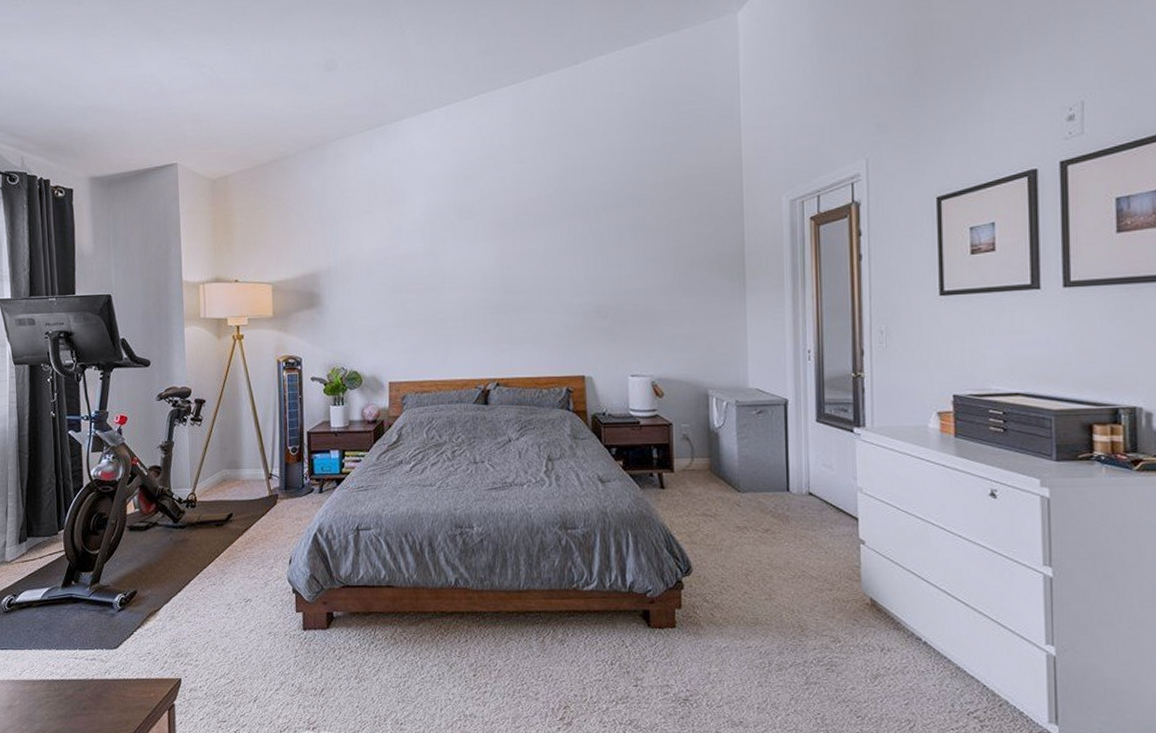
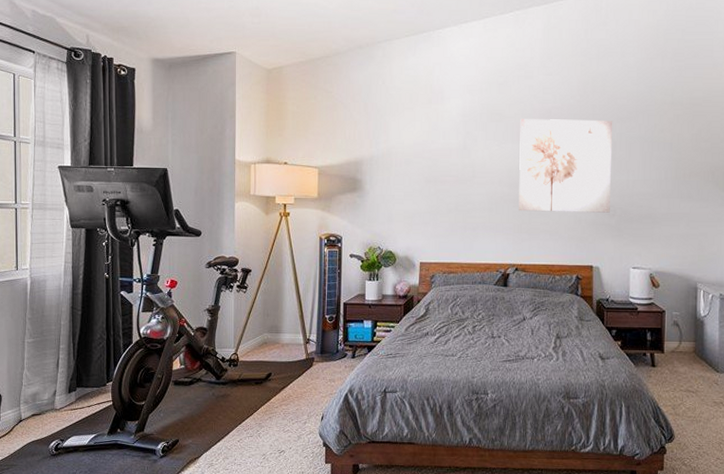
wall art: none [492,210,601,318] -> present [519,119,613,213]

